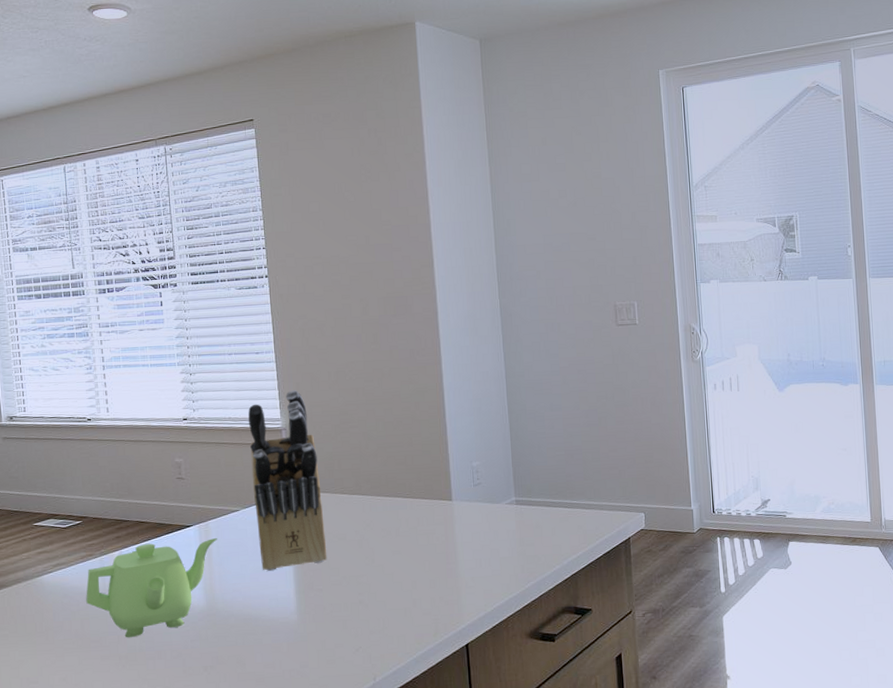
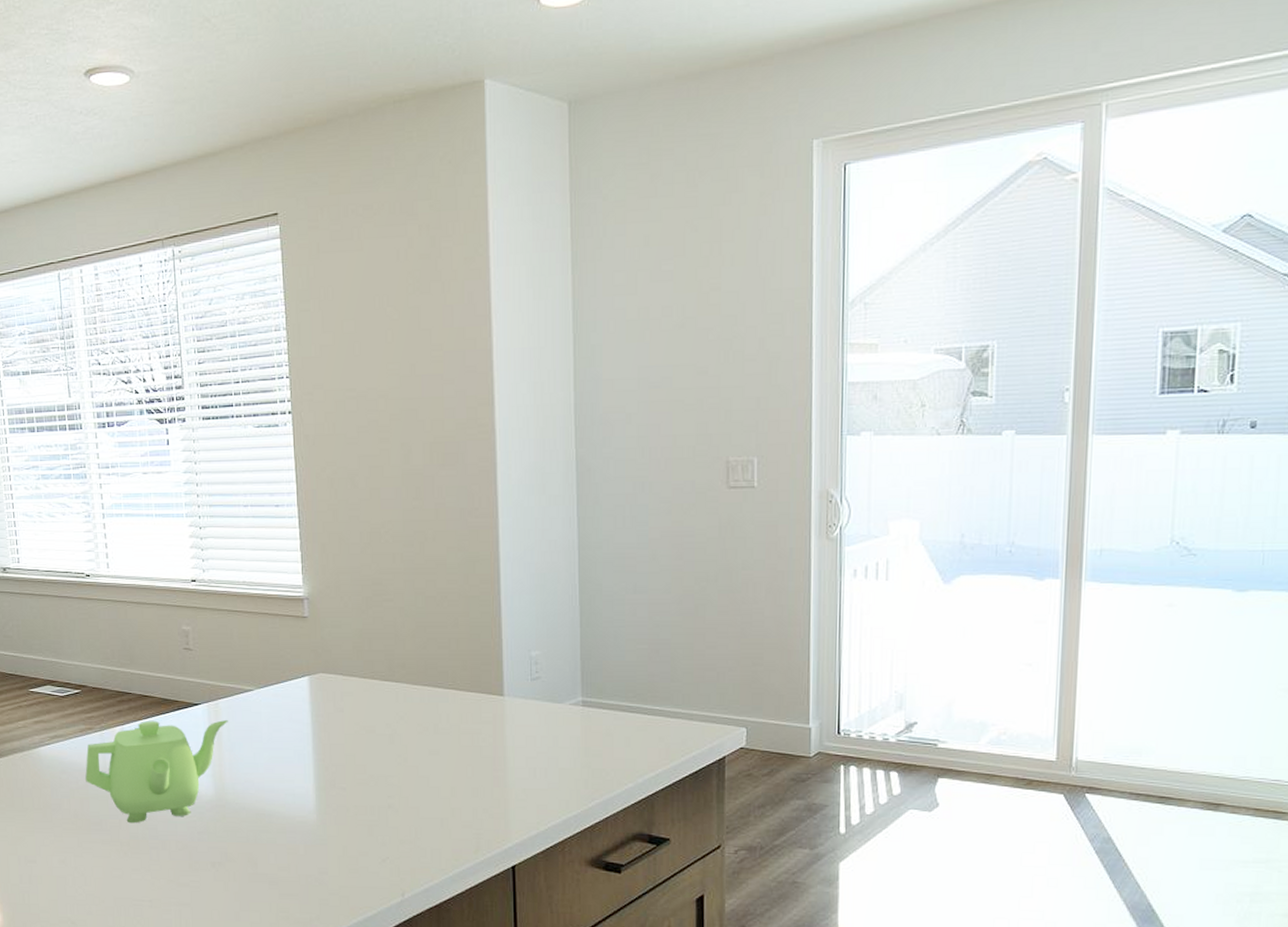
knife block: present [248,390,327,571] -> none [265,552,353,762]

